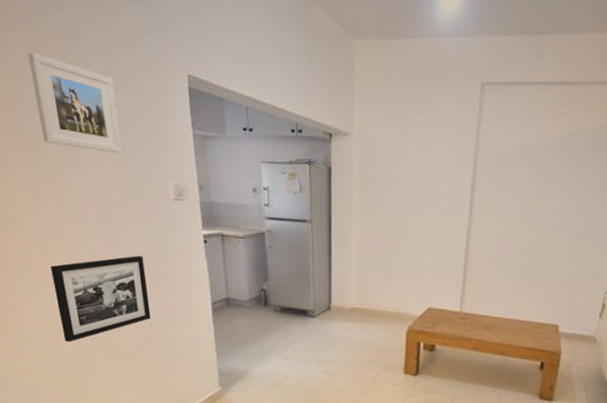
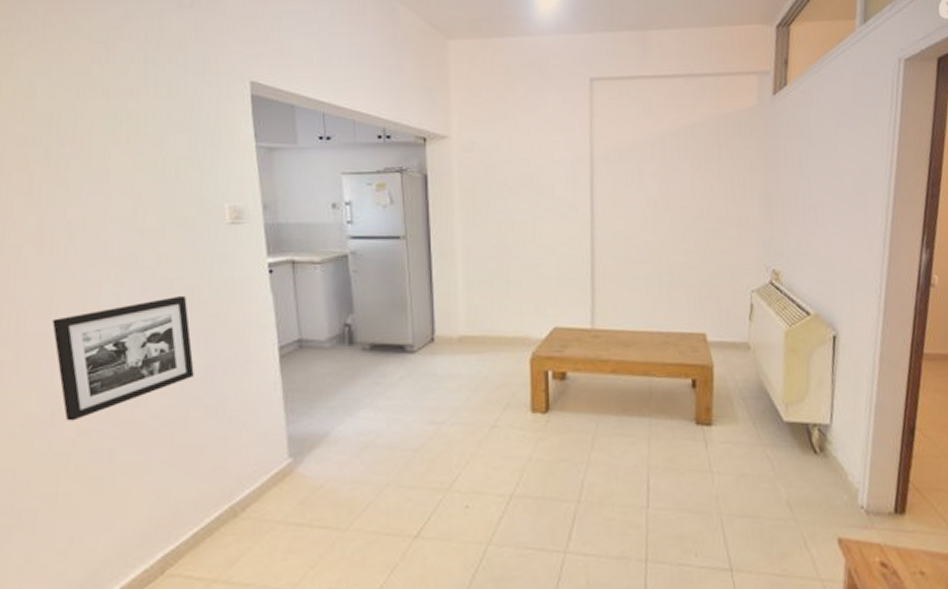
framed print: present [27,52,123,154] -> none [42,63,164,173]

